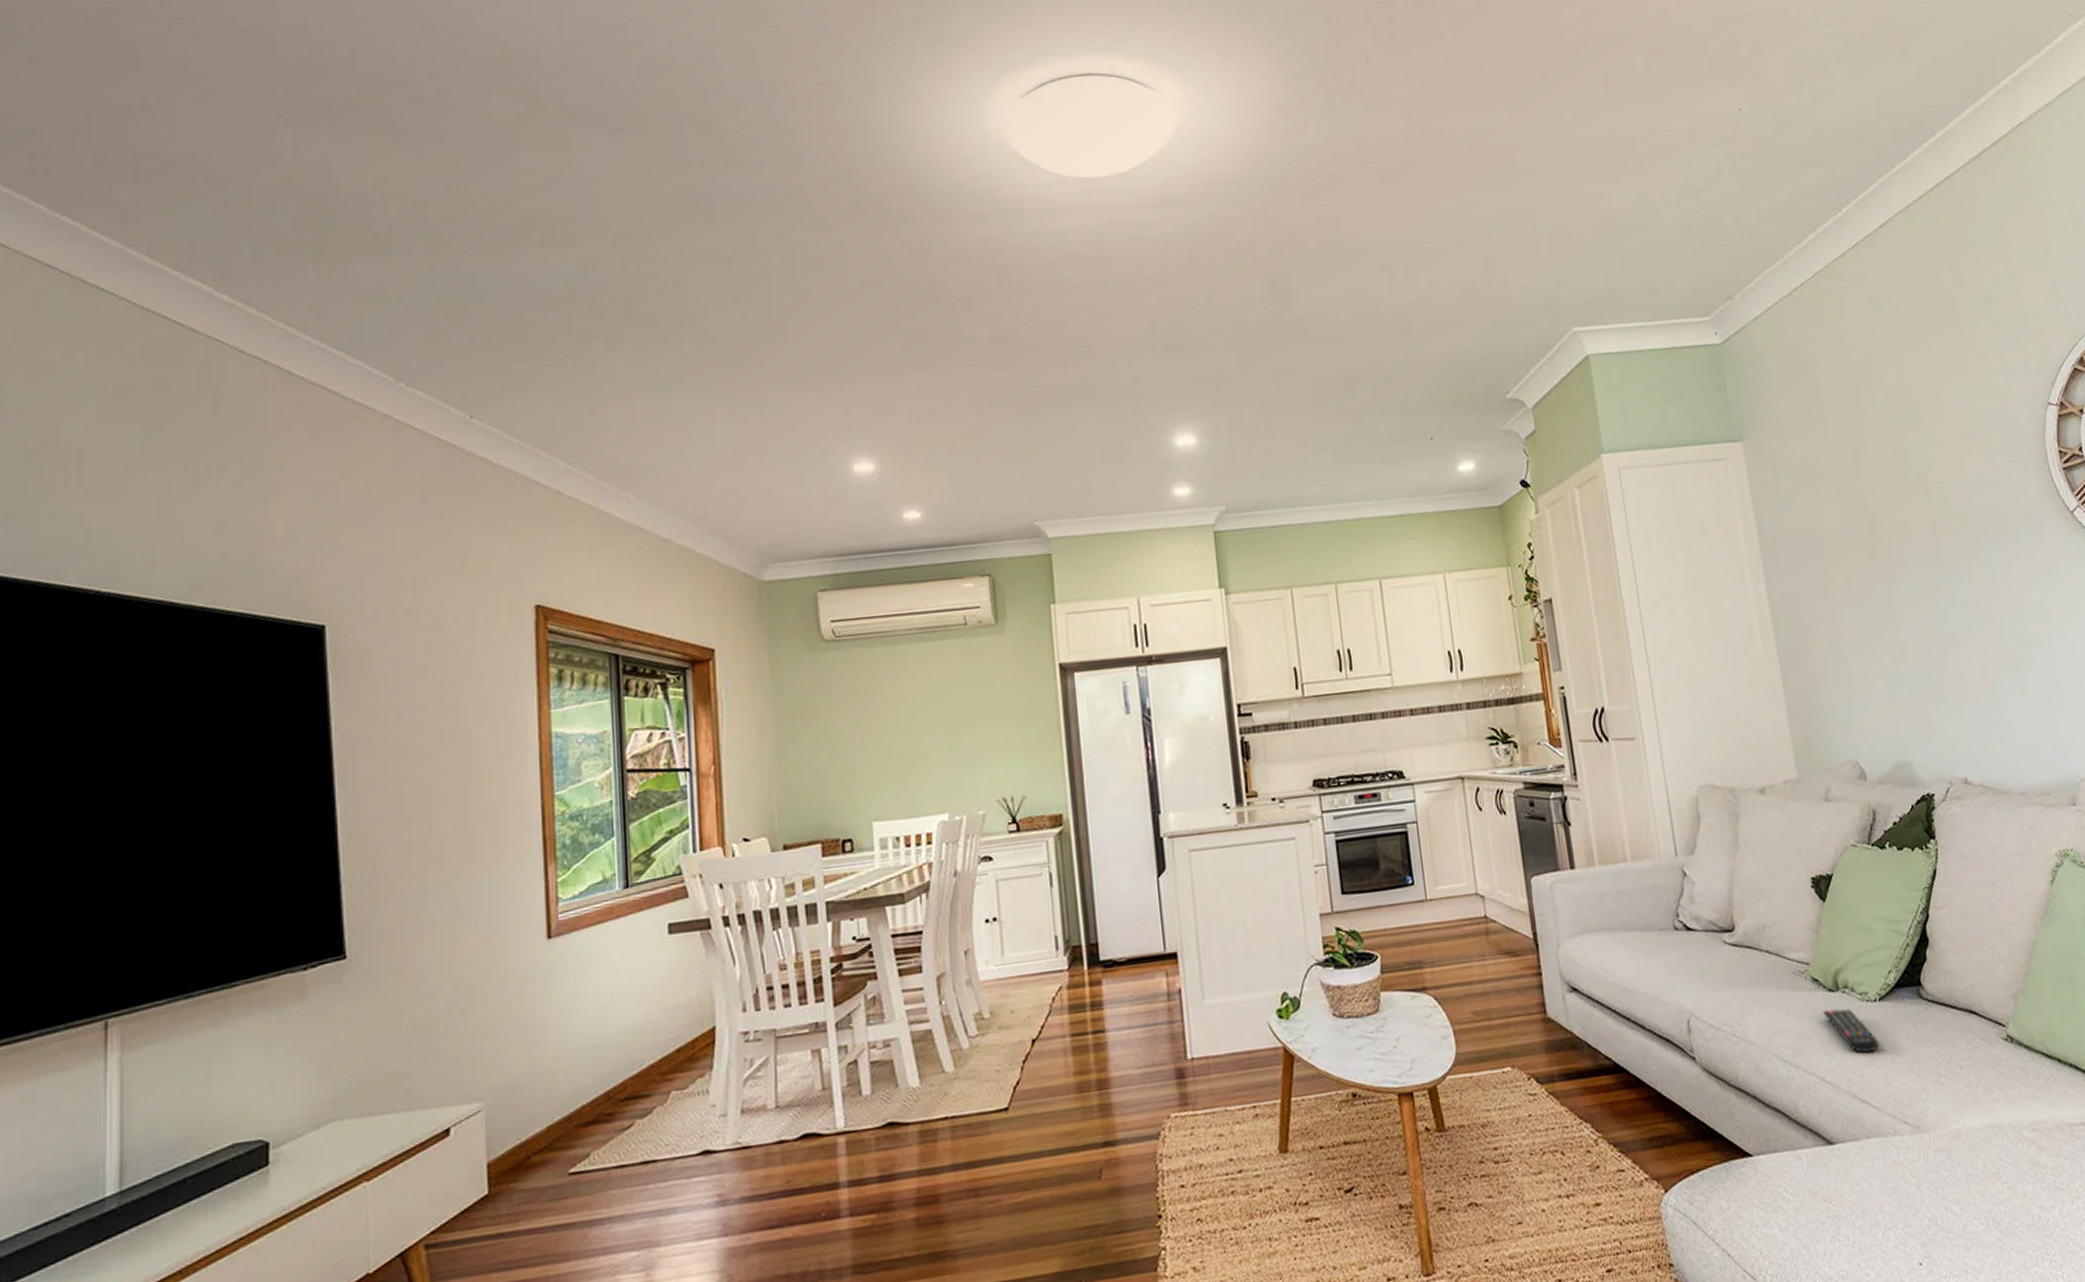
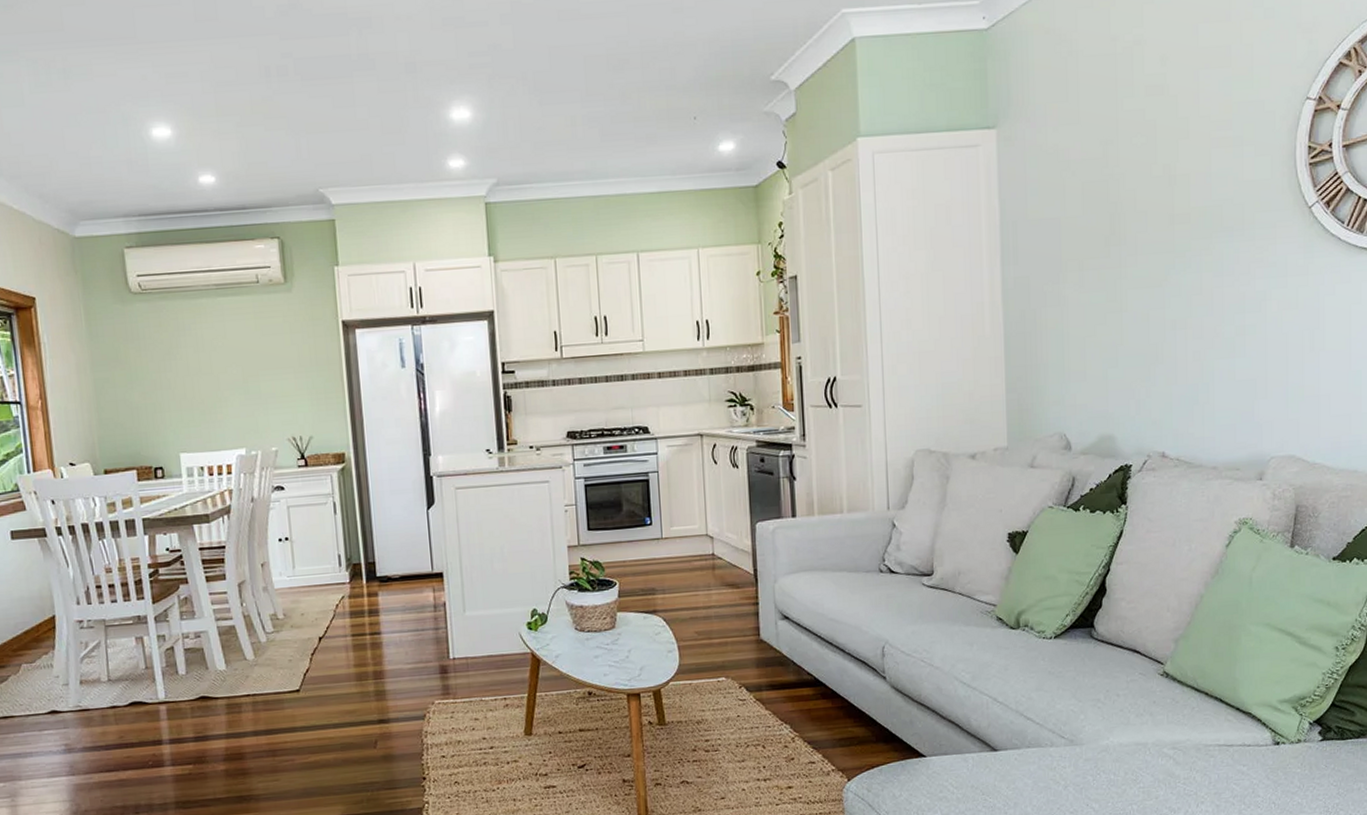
remote control: present [1823,1008,1879,1053] -> none [1003,643,1048,681]

